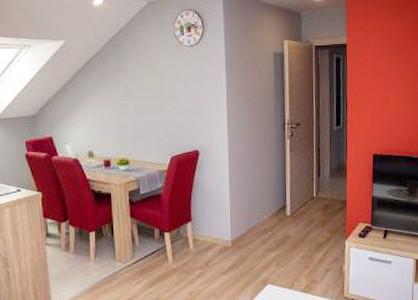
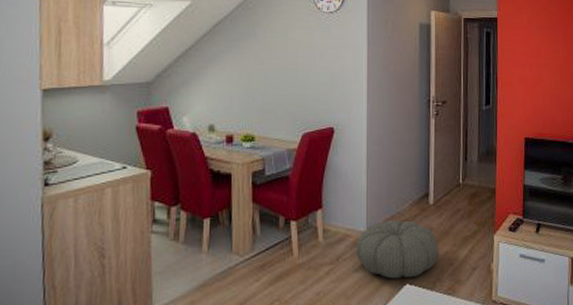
pouf: none [222,230,296,280] -> present [355,220,439,279]

